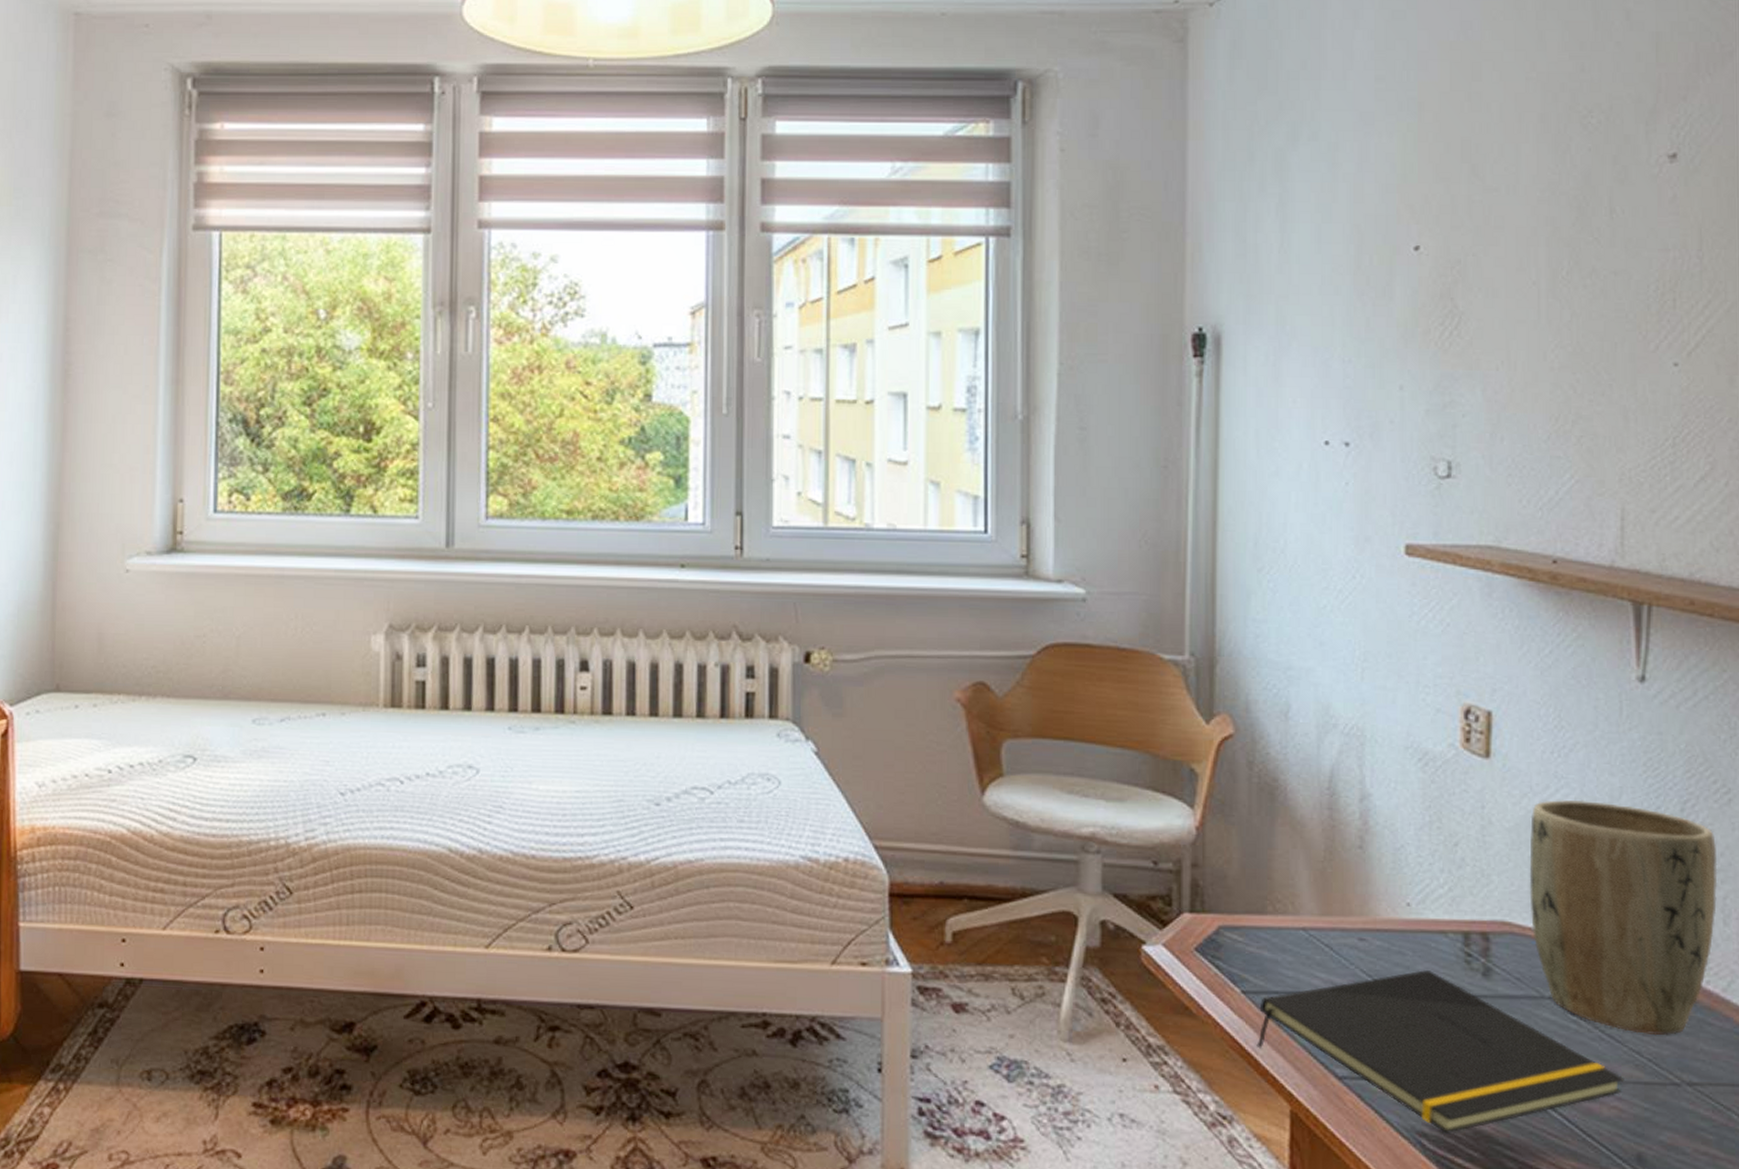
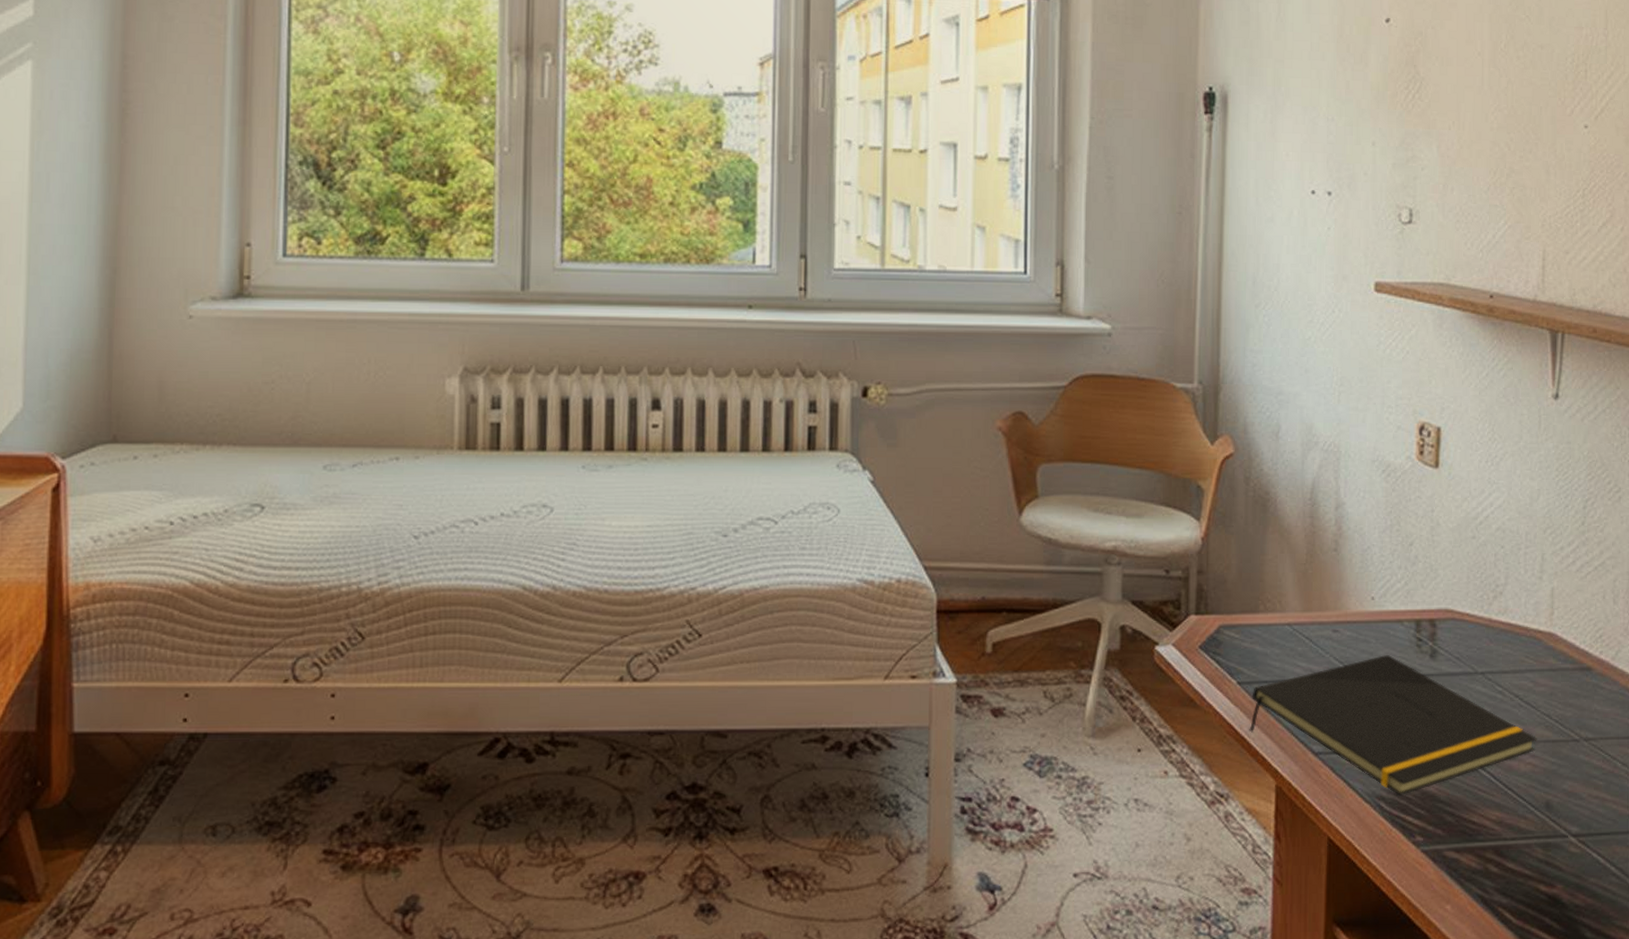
plant pot: present [1529,800,1718,1036] -> none [1467,501,1610,700]

